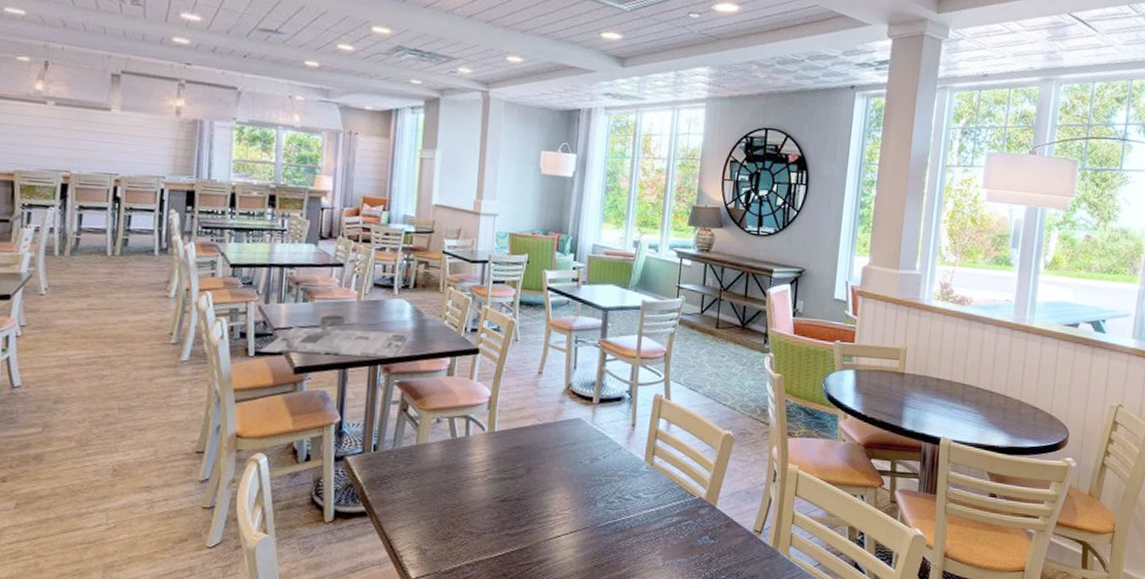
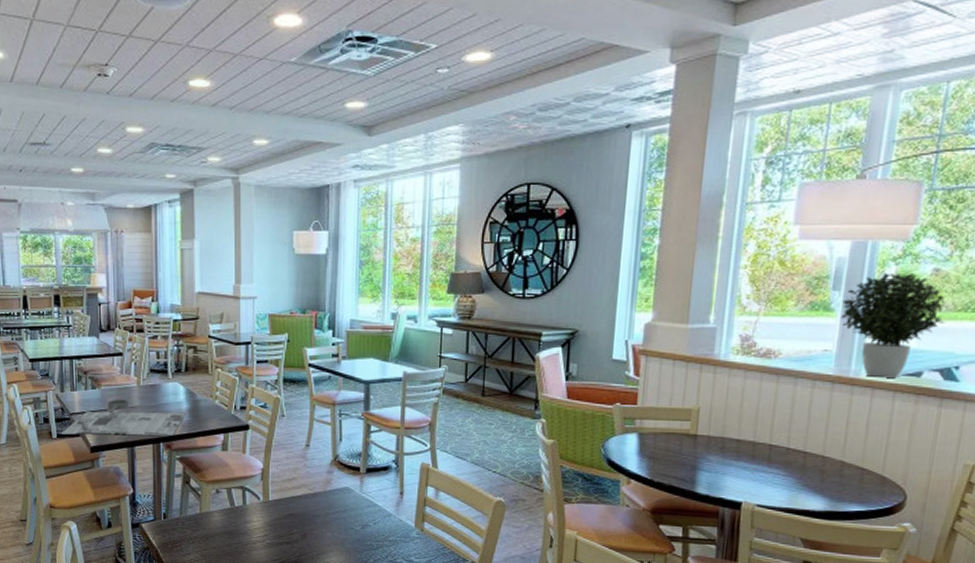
potted plant: none [1018,235,1095,329] -> present [840,272,946,379]

